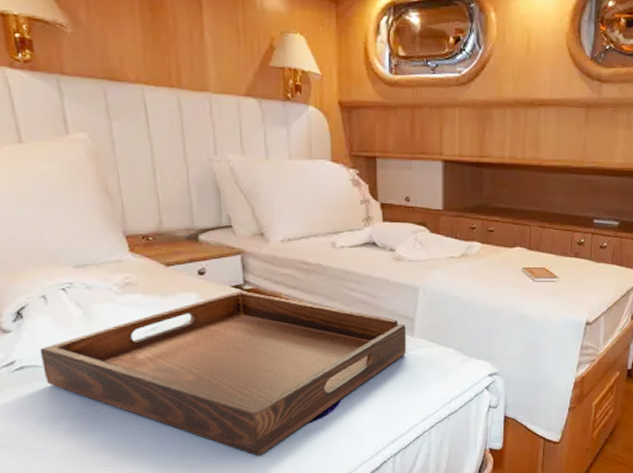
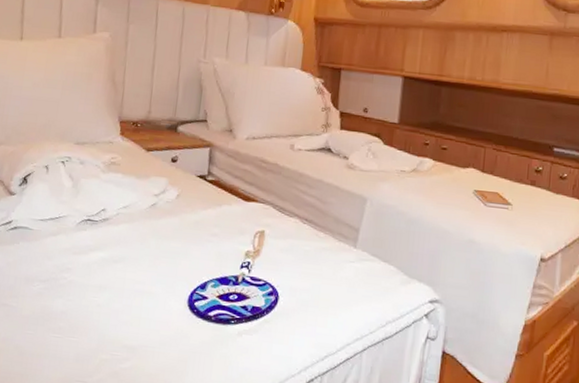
serving tray: present [39,290,406,456] -> none [31,180,350,349]

